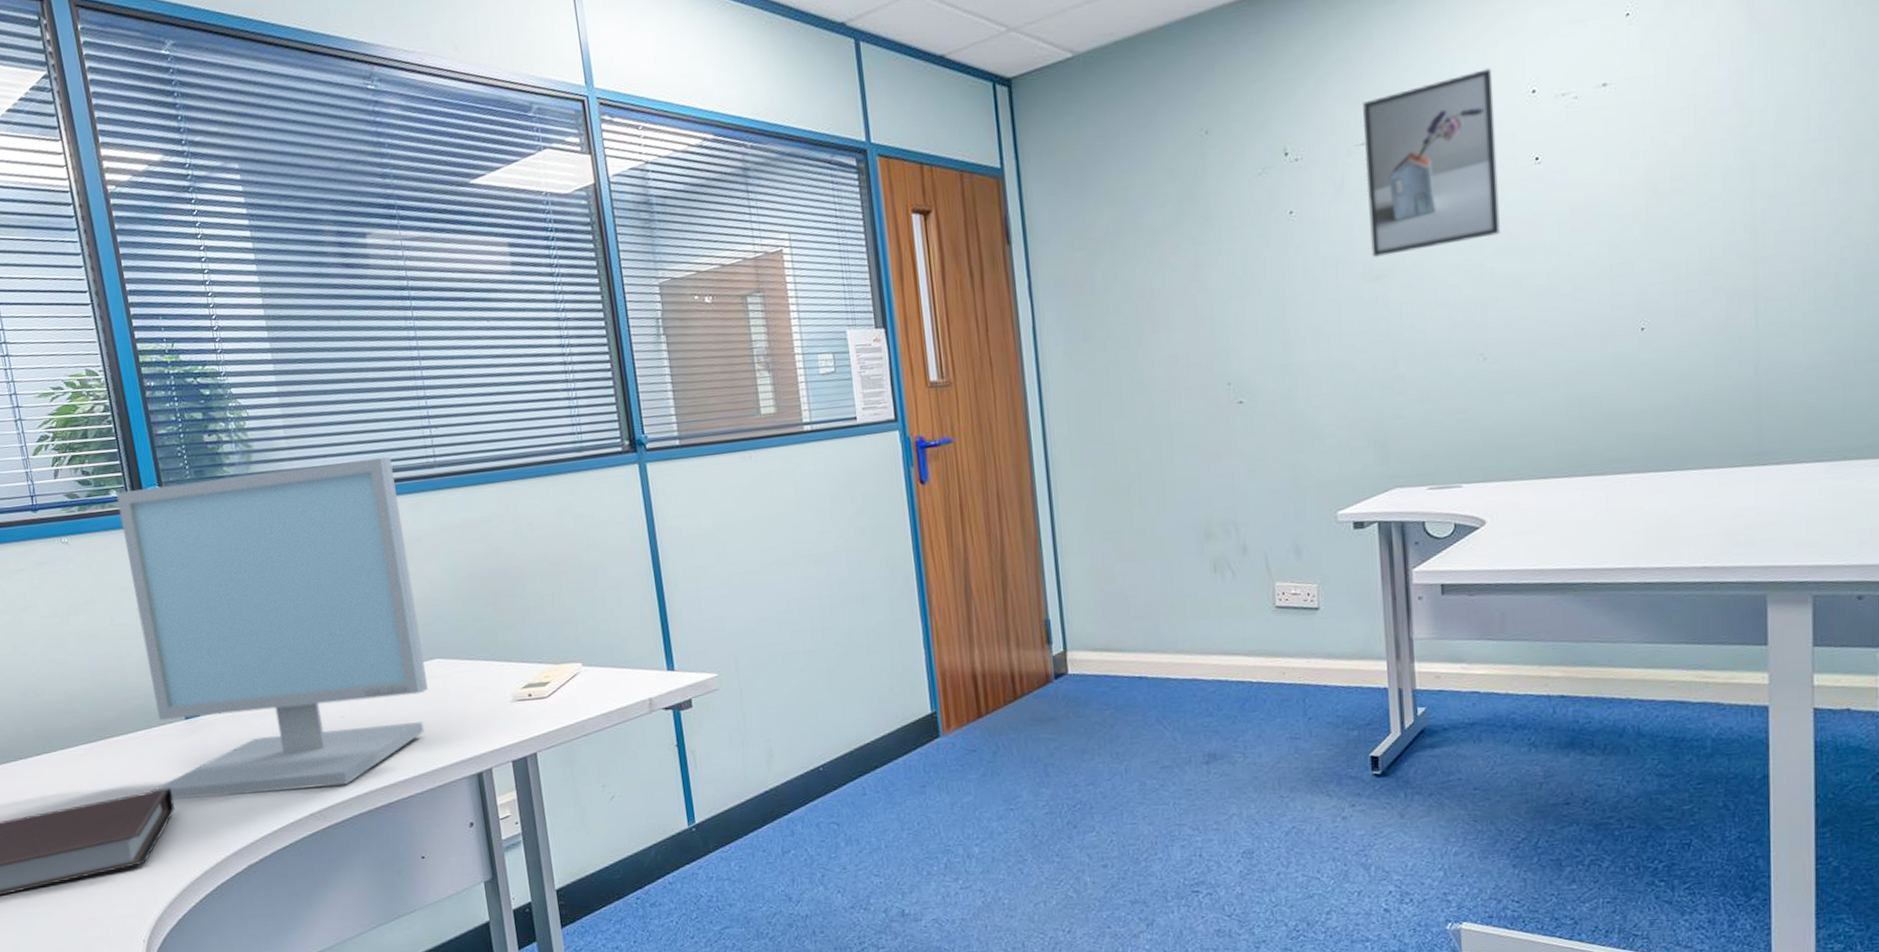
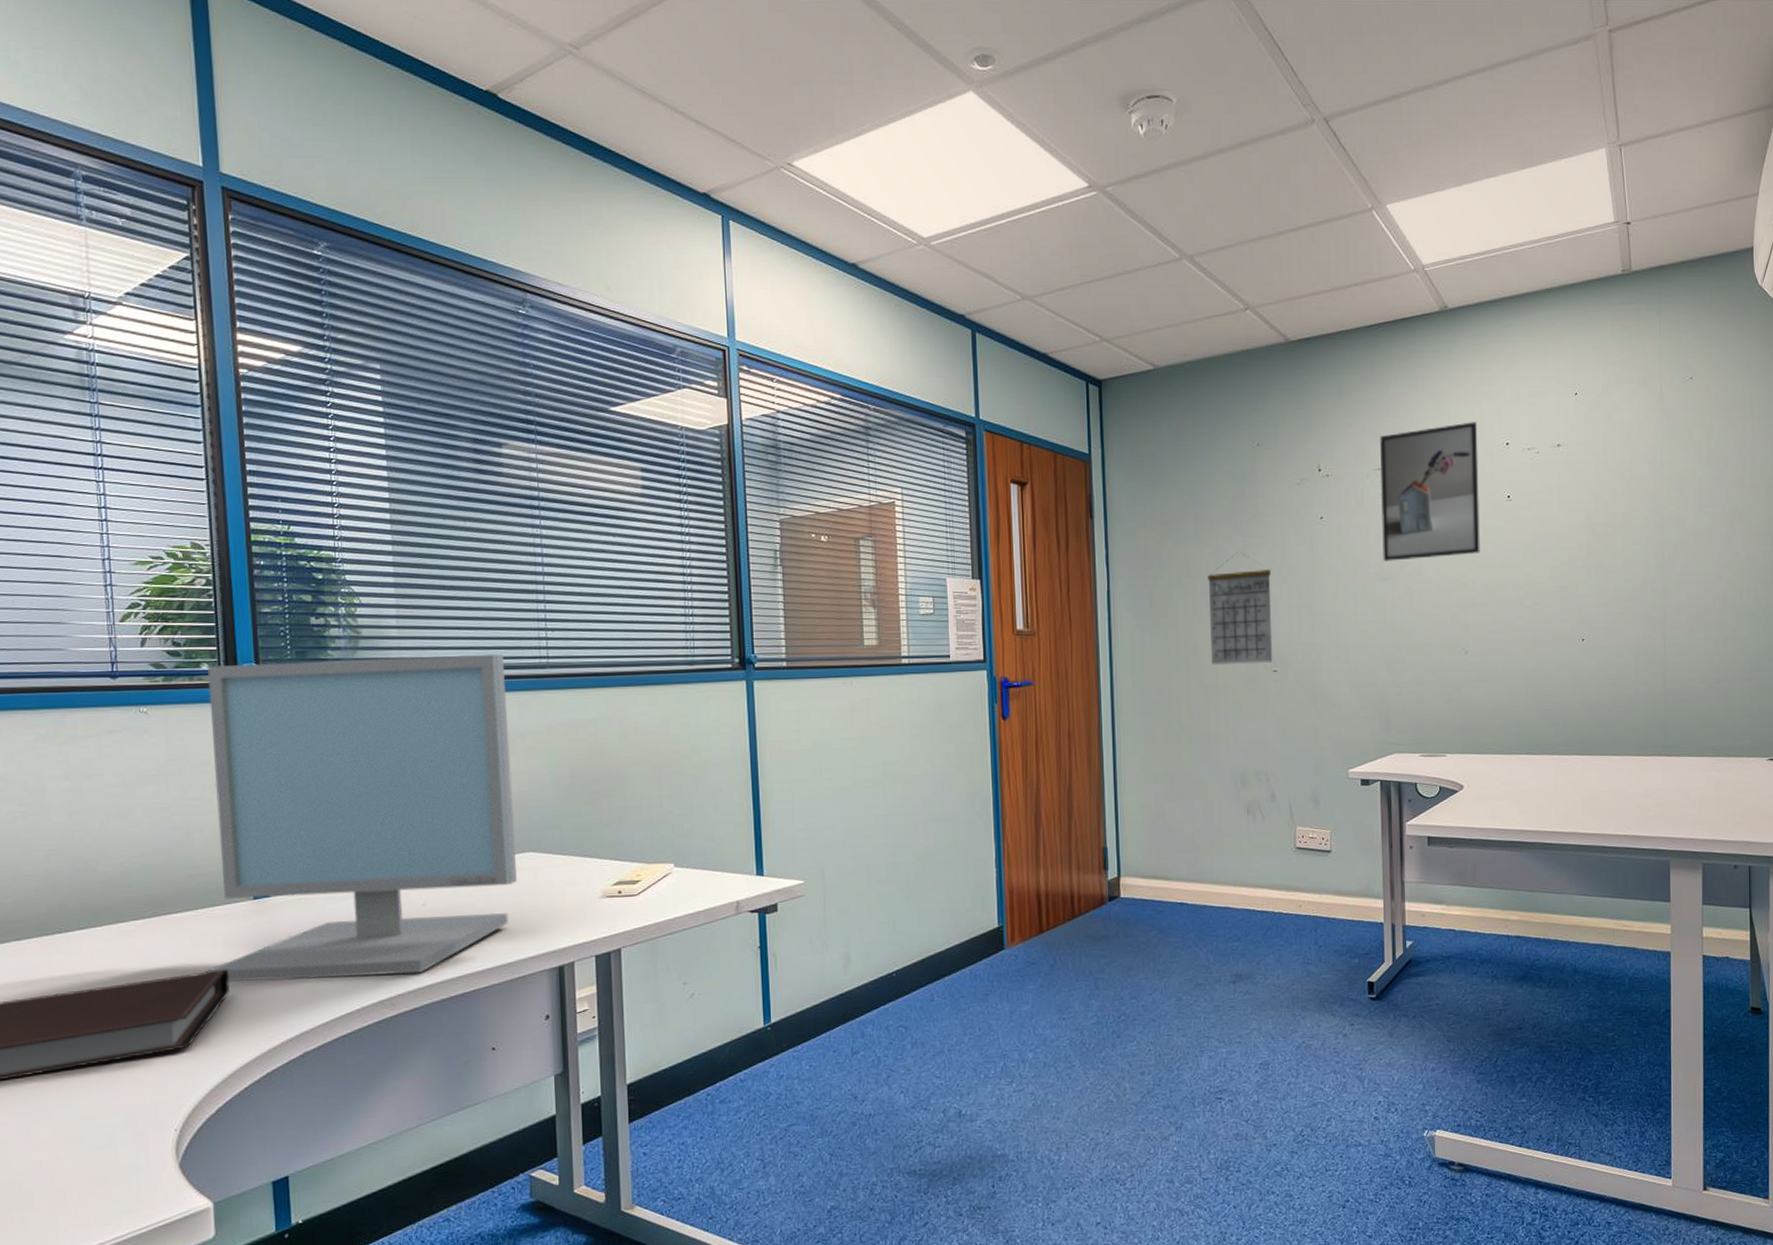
calendar: none [1152,264,1237,402] -> present [1208,551,1273,665]

